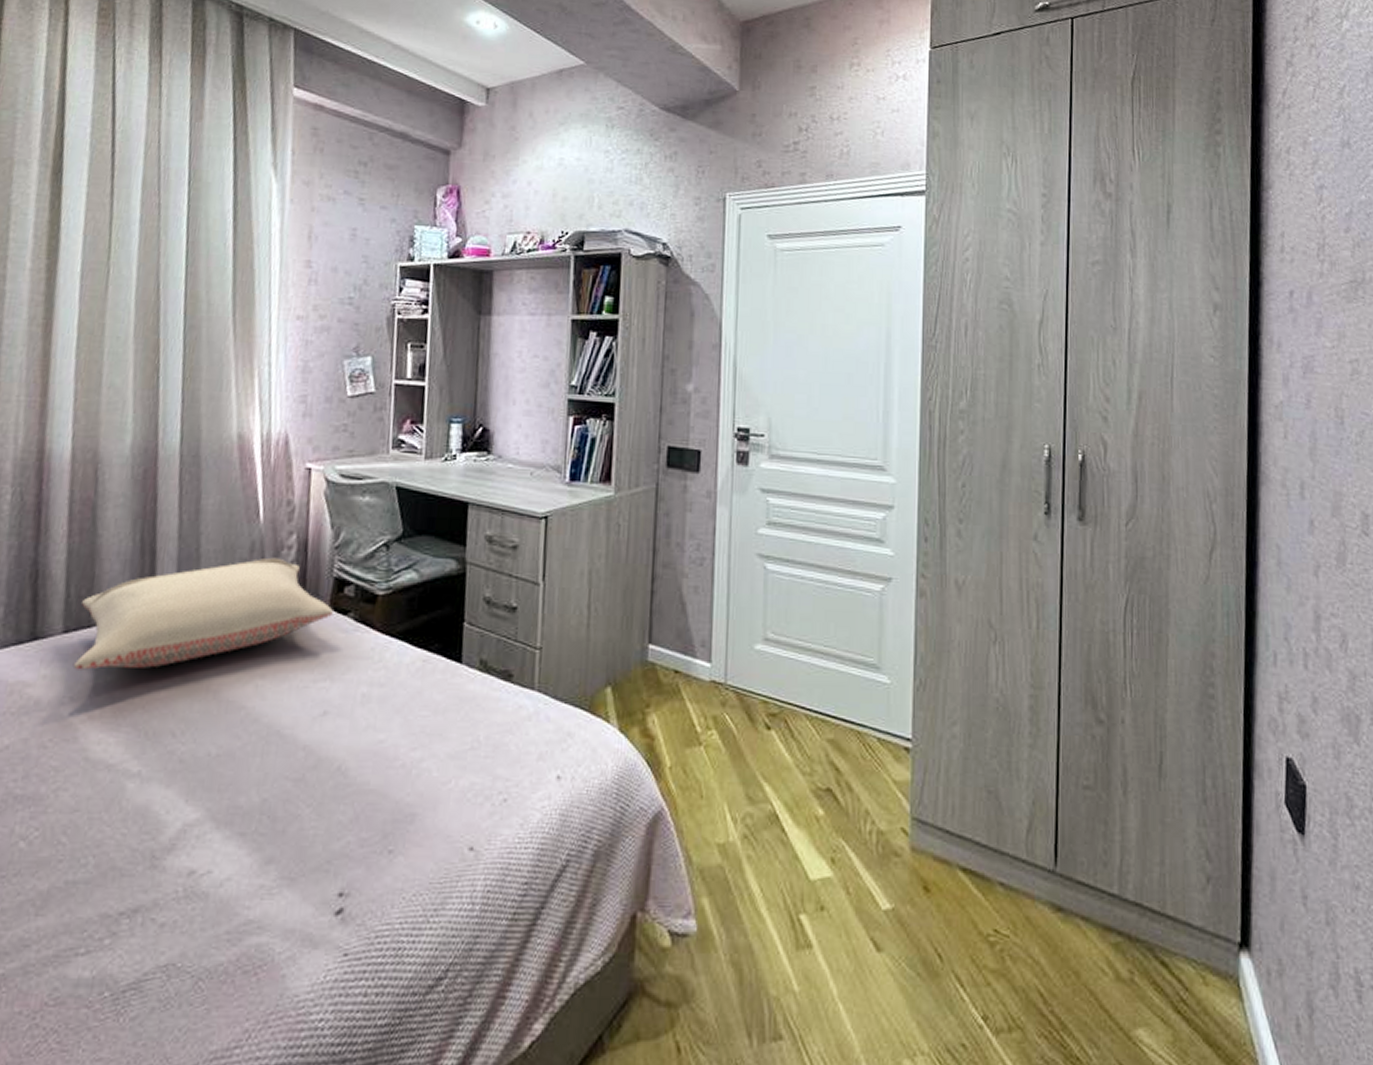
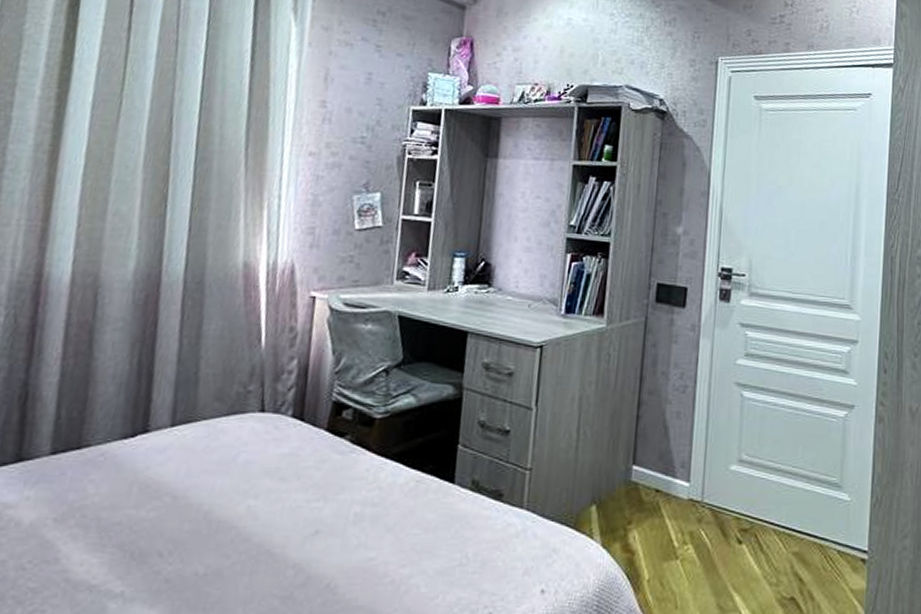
pillow: present [72,557,335,670] -> none [58,381,332,491]

